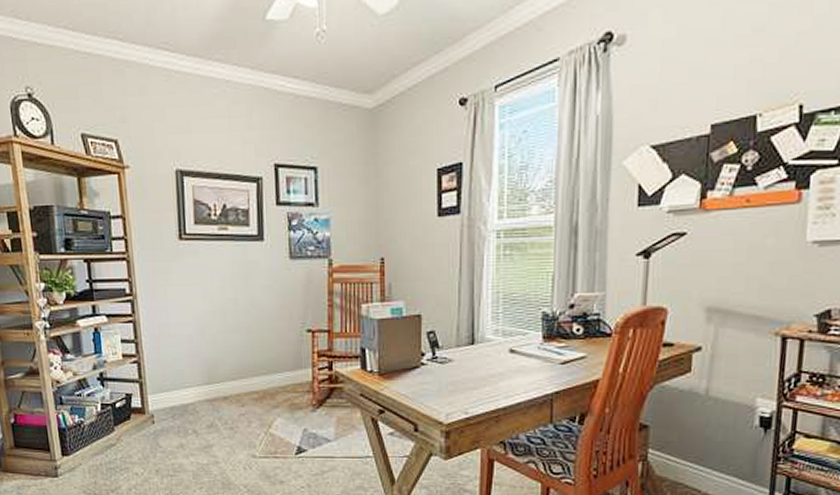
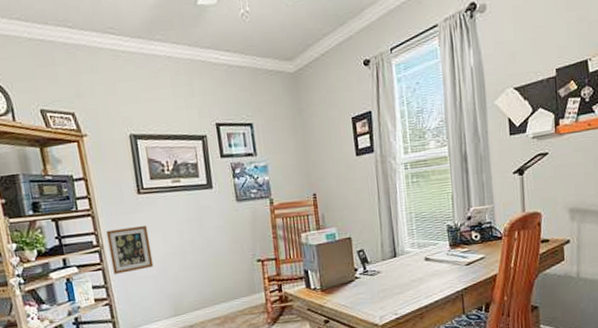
picture frame: none [141,277,190,329] -> present [106,226,154,274]

